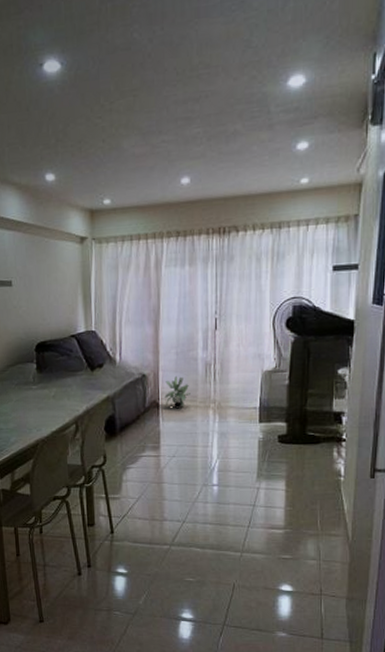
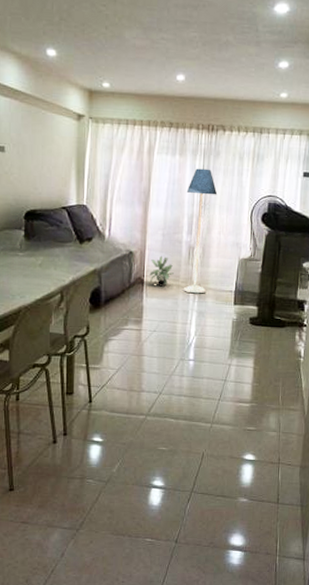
floor lamp: none [199,276,232,414] -> present [183,168,217,294]

